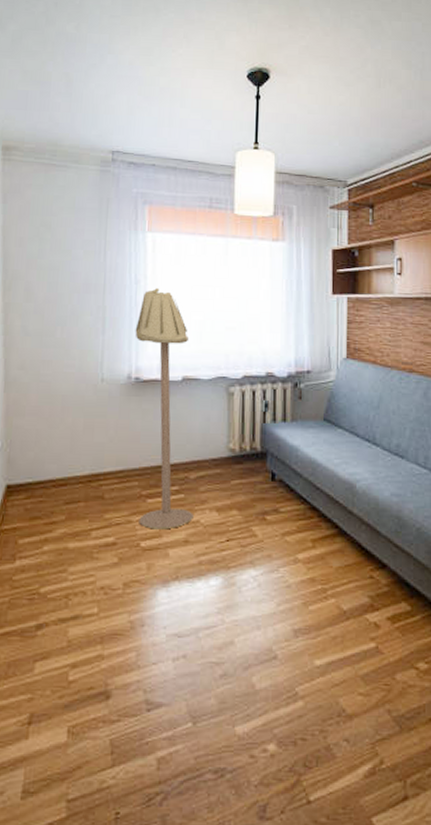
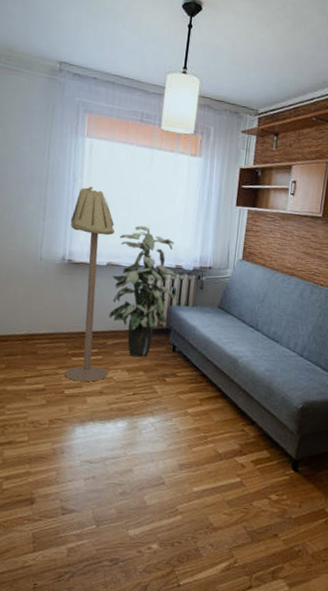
indoor plant: none [189,329,268,491] -> present [109,226,177,357]

